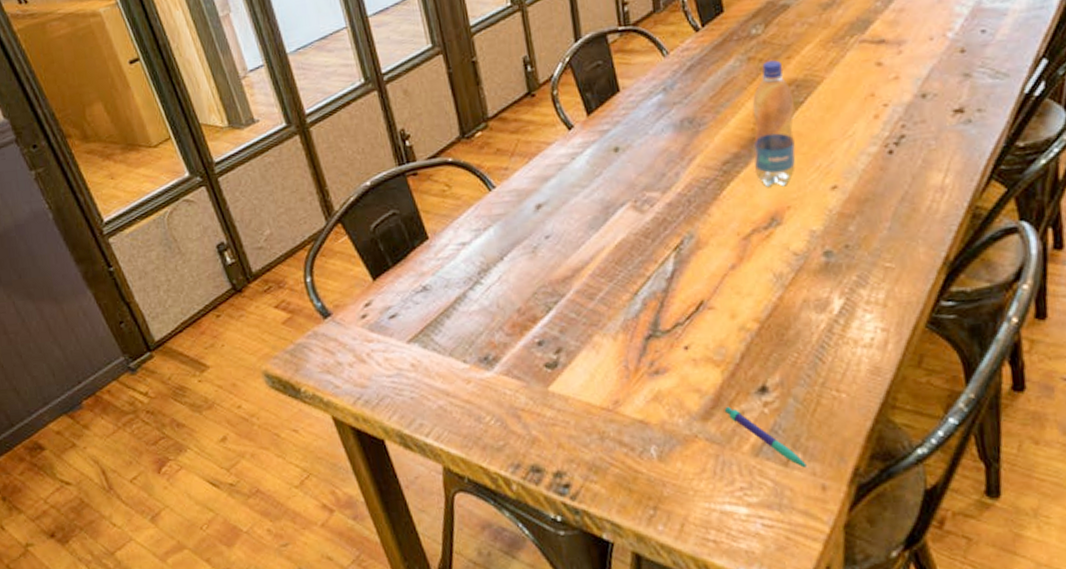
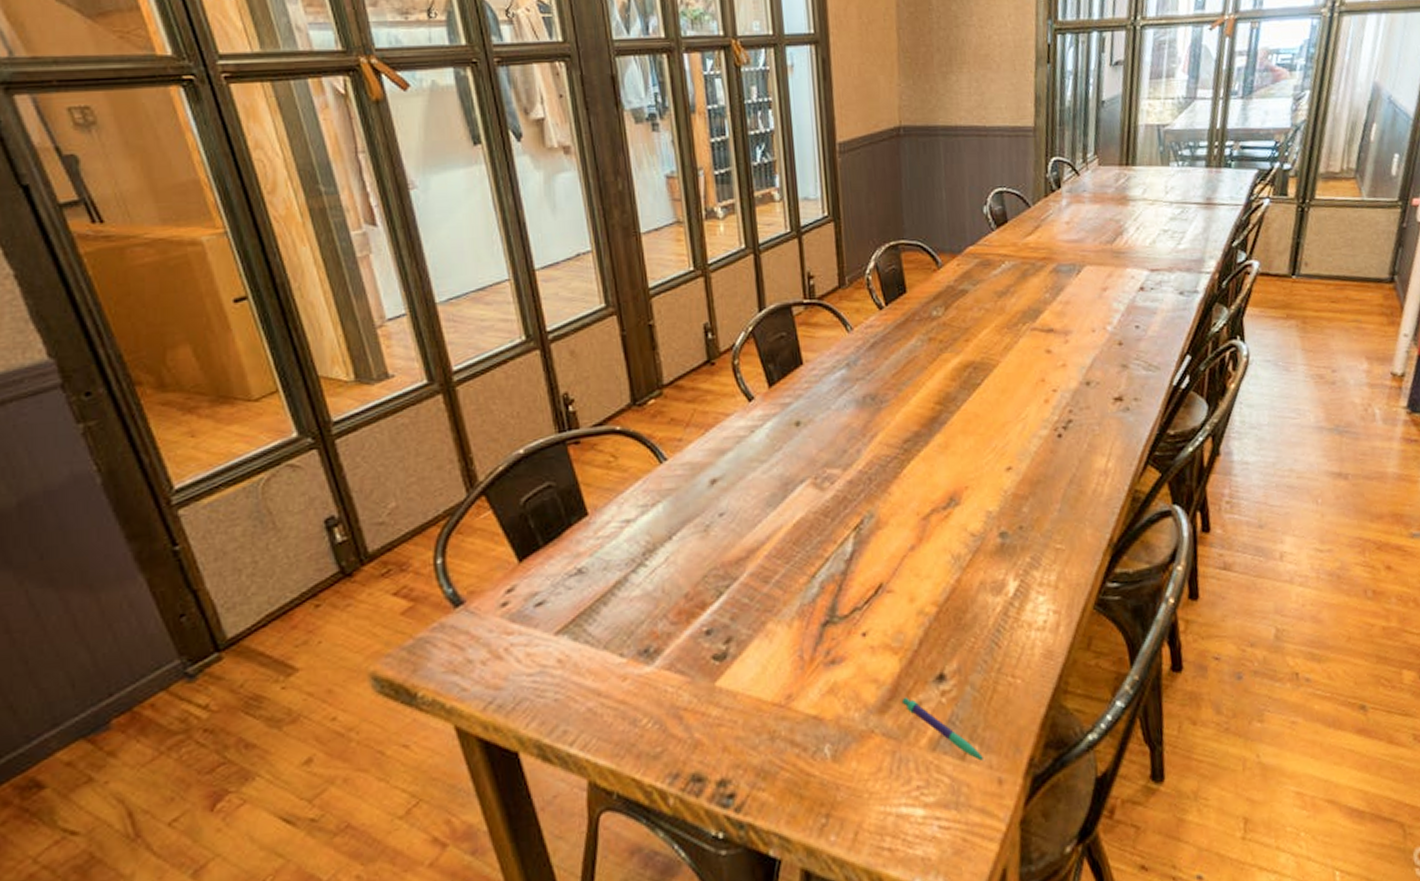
bottle: present [752,60,796,187] -> none [932,342,973,467]

